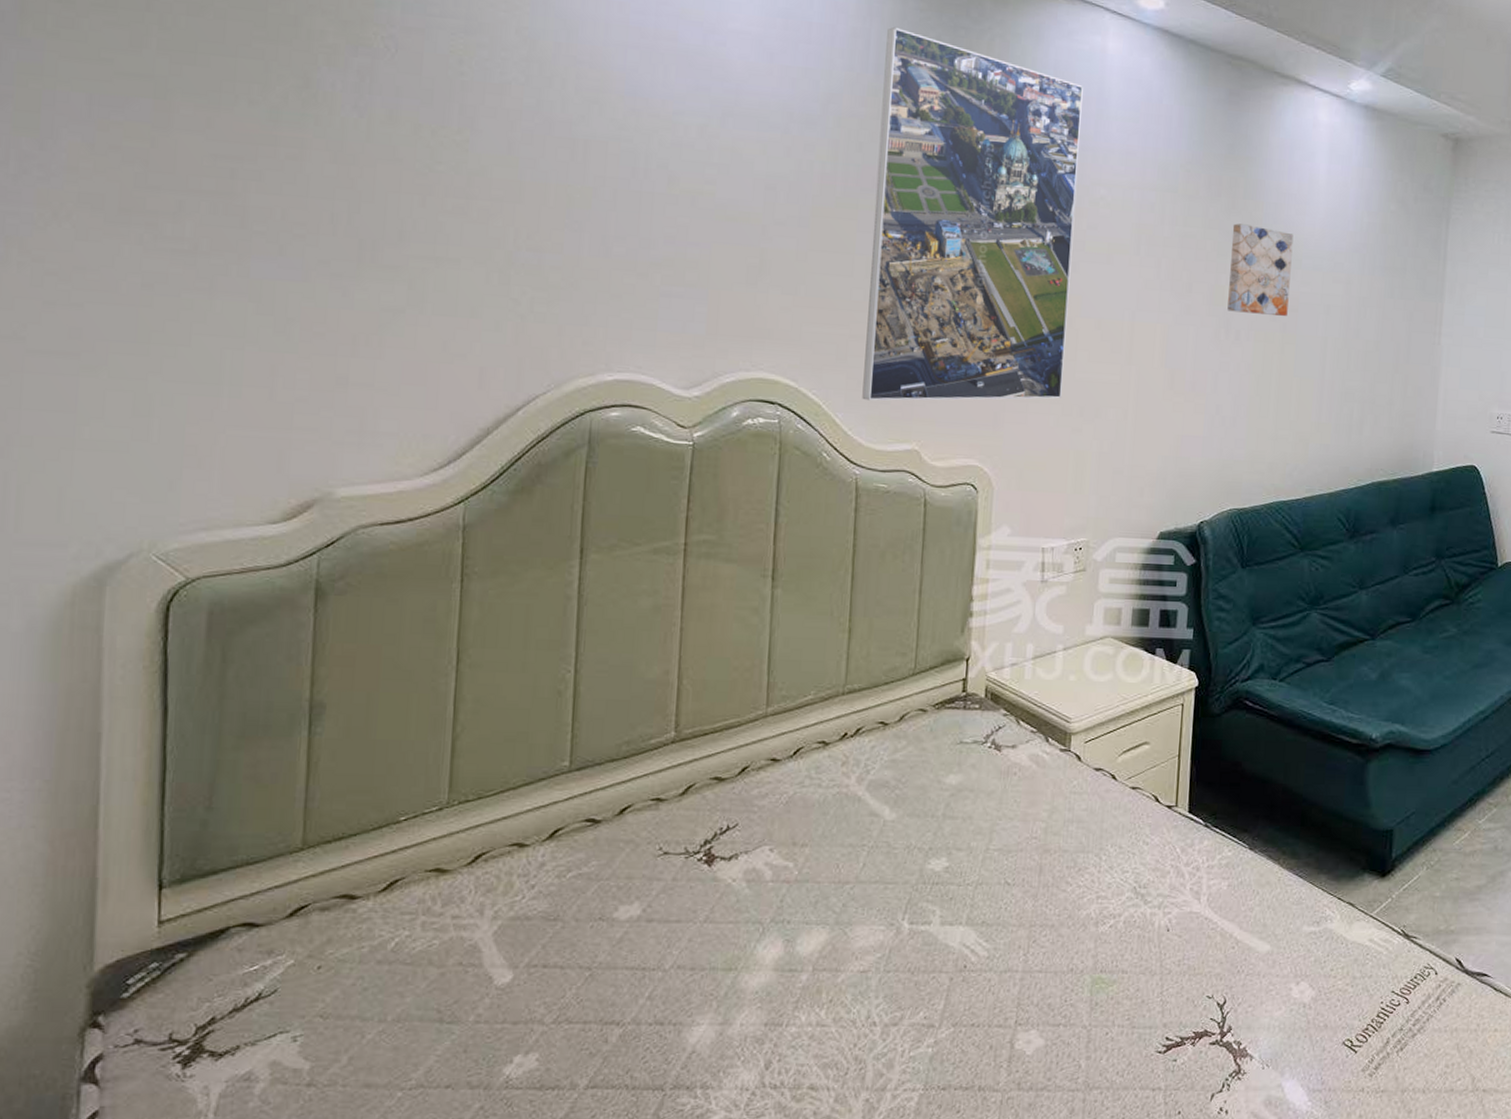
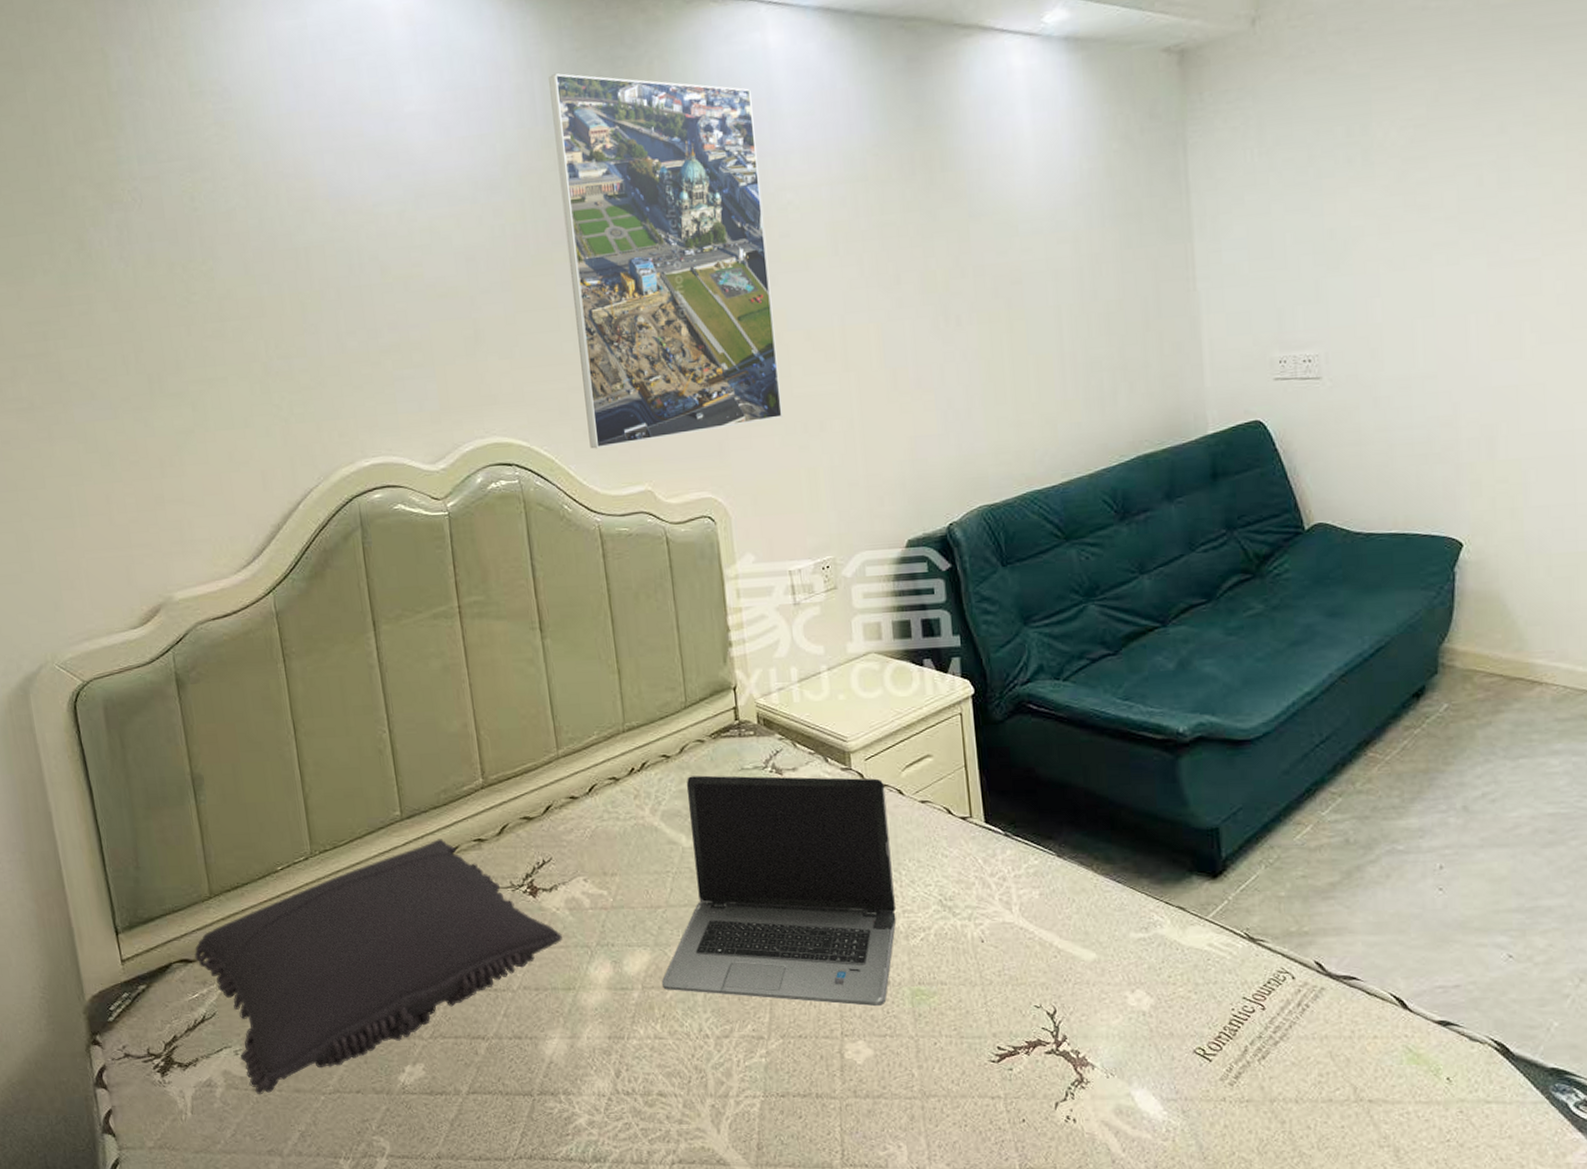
pillow: none [264,795,733,1092] -> present [194,839,562,1095]
laptop computer: none [835,746,1100,993] -> present [661,775,897,1006]
wall art: present [1227,223,1294,316] -> none [934,198,1011,297]

